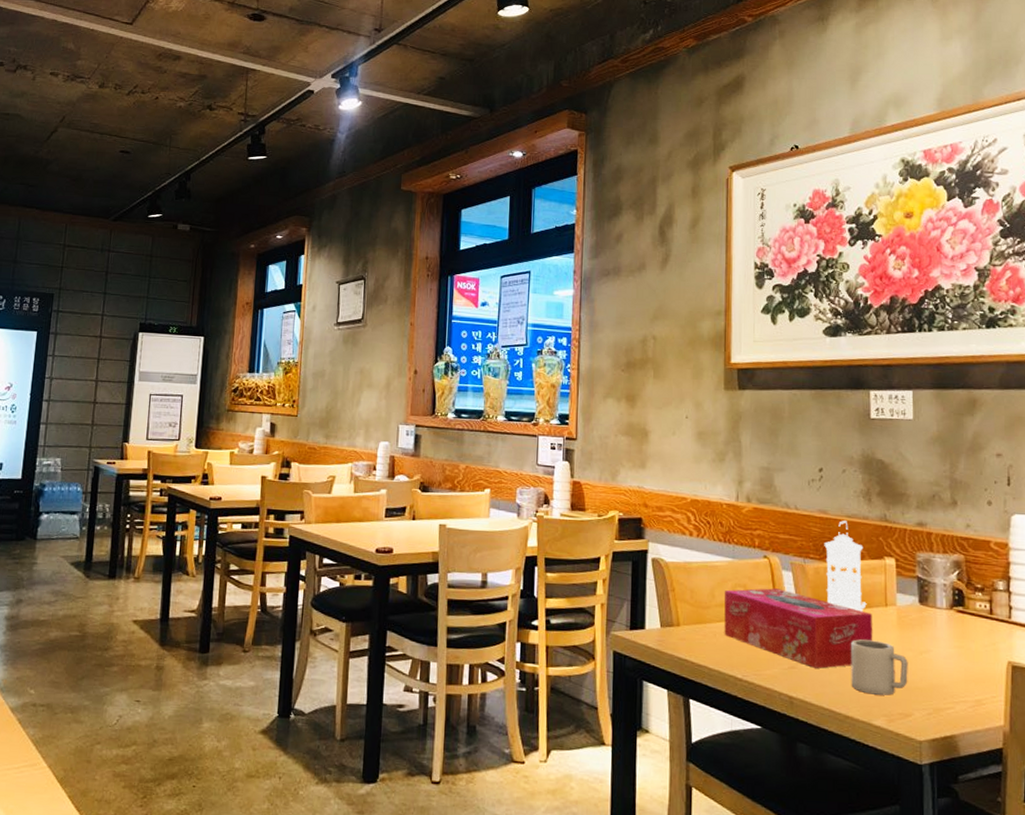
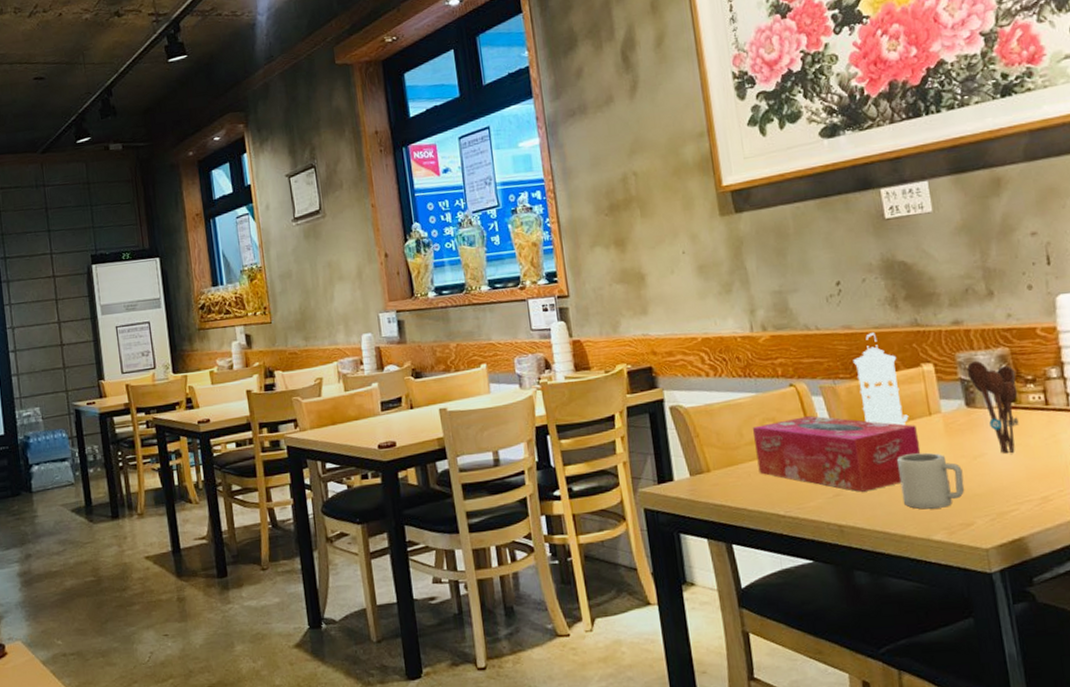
utensil holder: none [924,562,967,655] -> present [966,360,1019,455]

